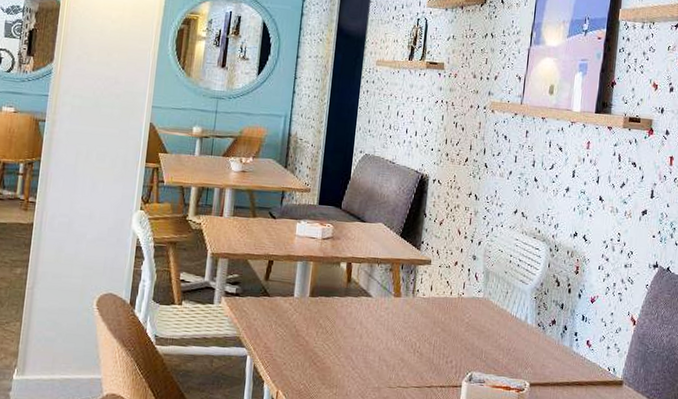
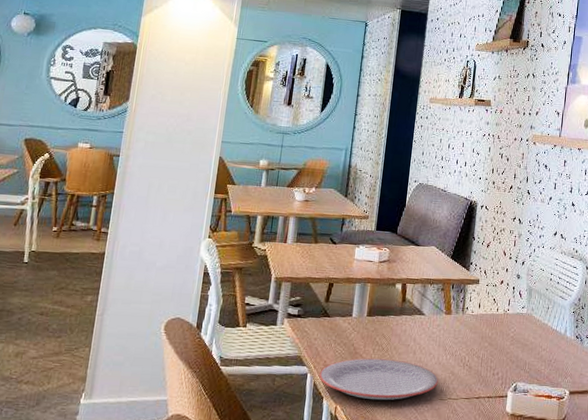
plate: none [259,341,387,387] -> present [319,358,439,401]

